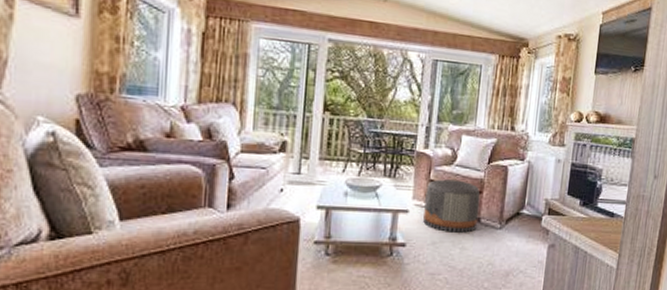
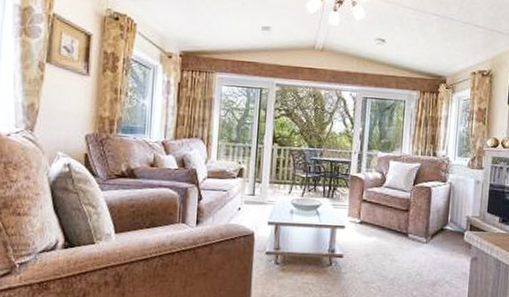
pouf: present [423,179,481,233] -> none [358,199,408,246]

